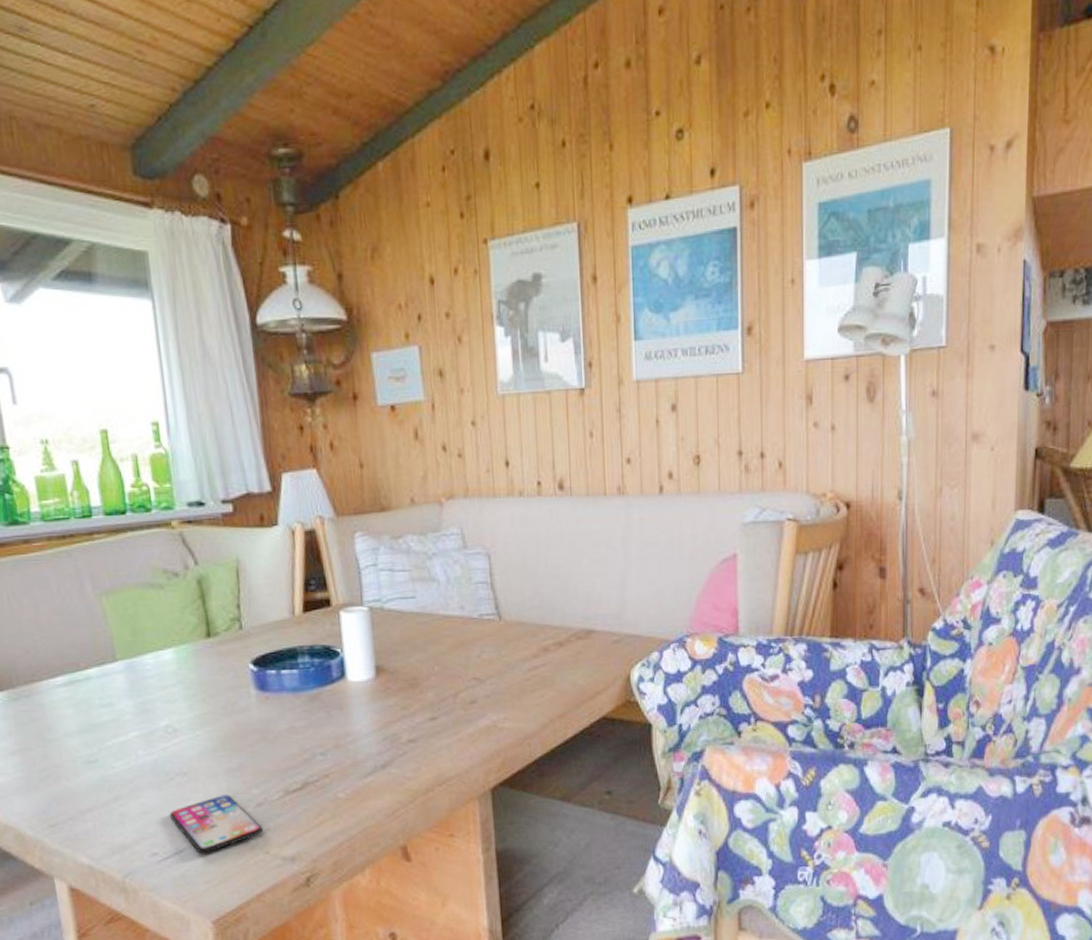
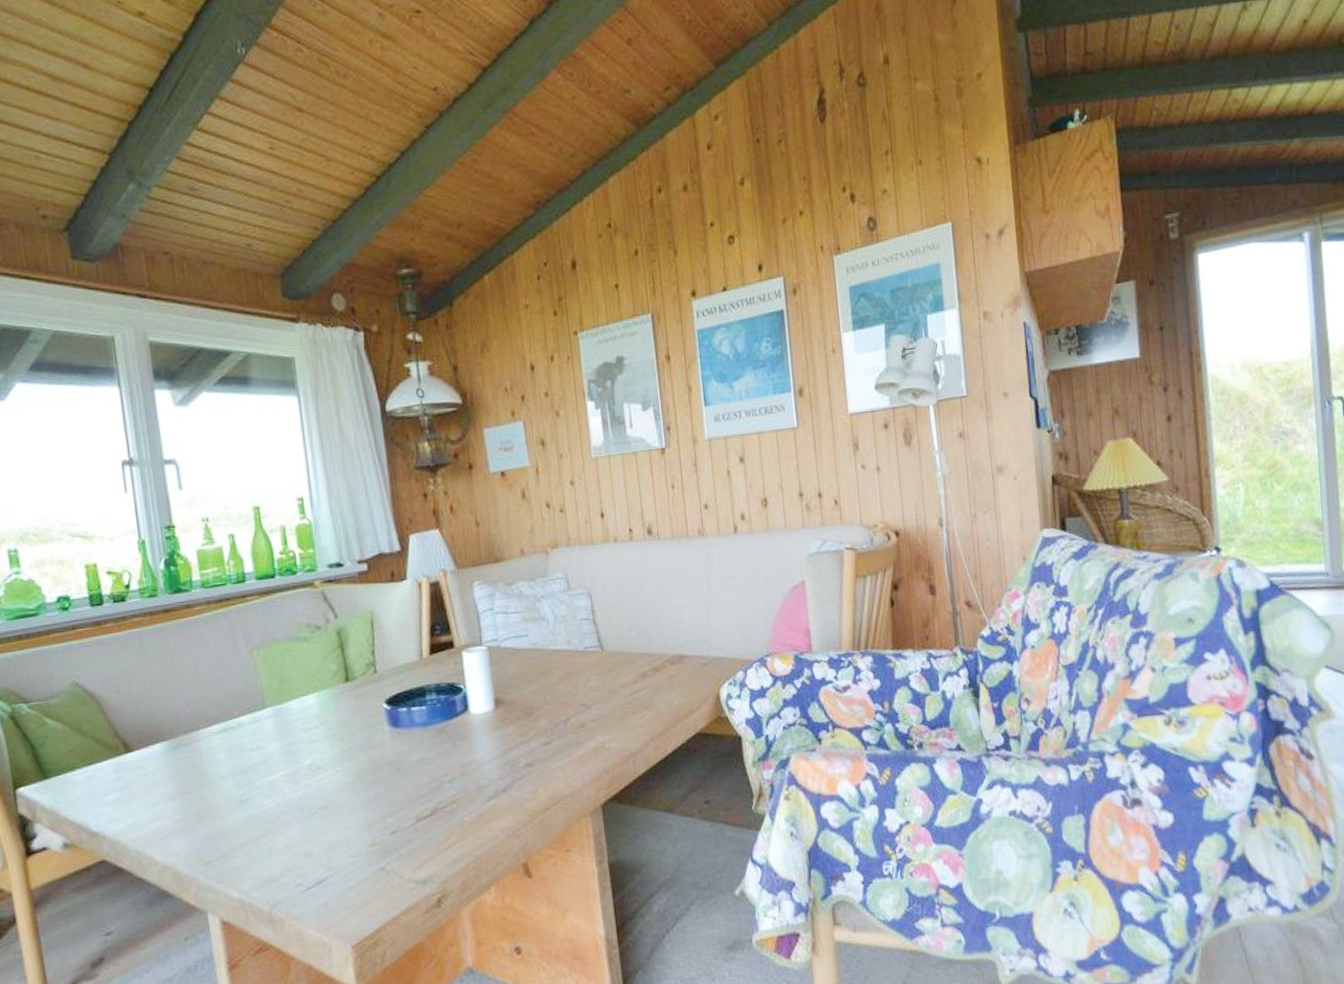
smartphone: present [169,794,264,854] -> none [312,824,398,882]

